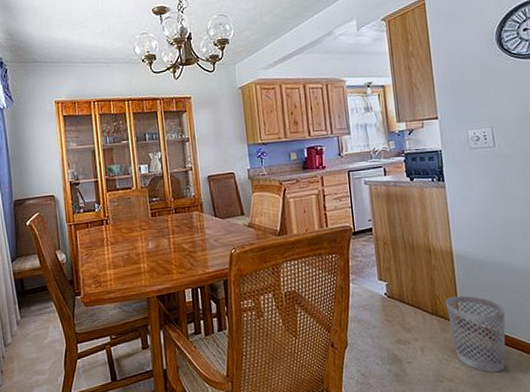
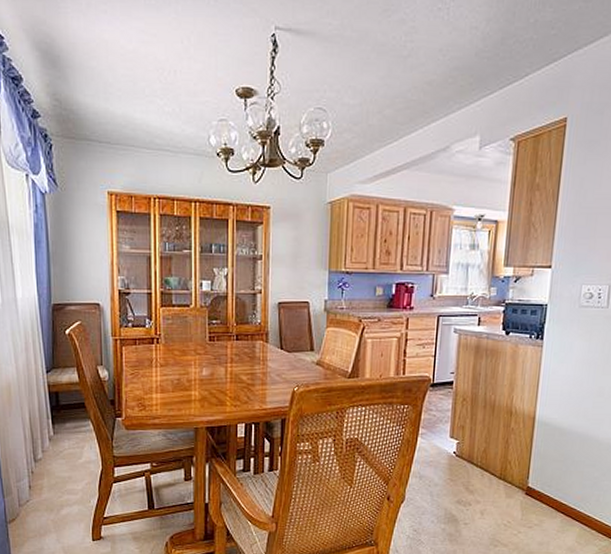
wastebasket: present [445,295,506,373] -> none [516,463,577,543]

